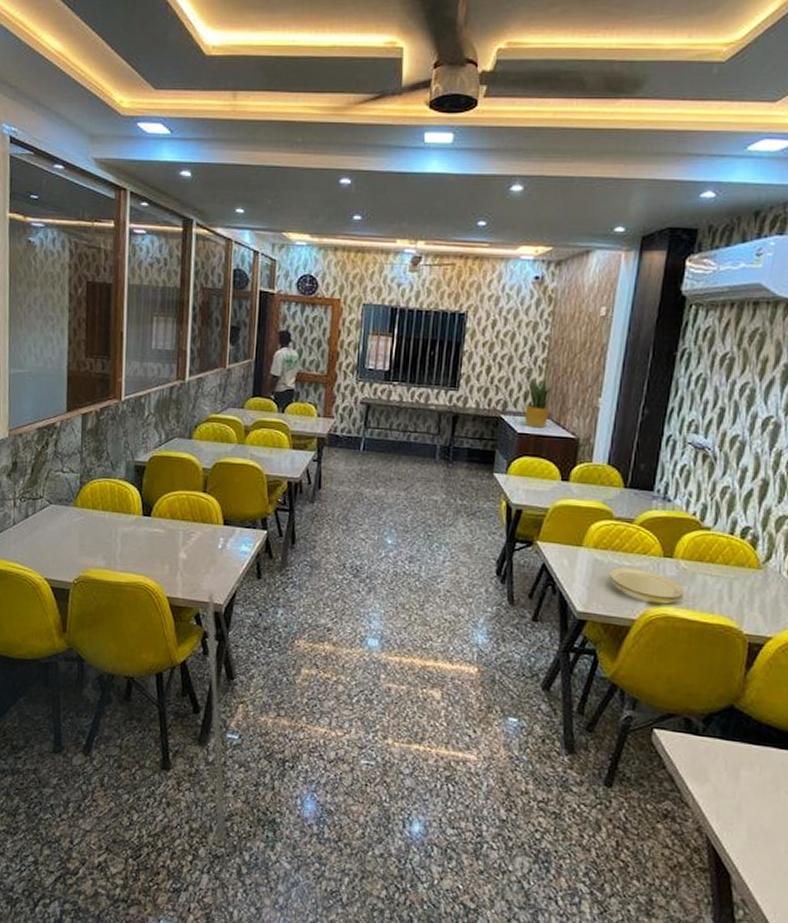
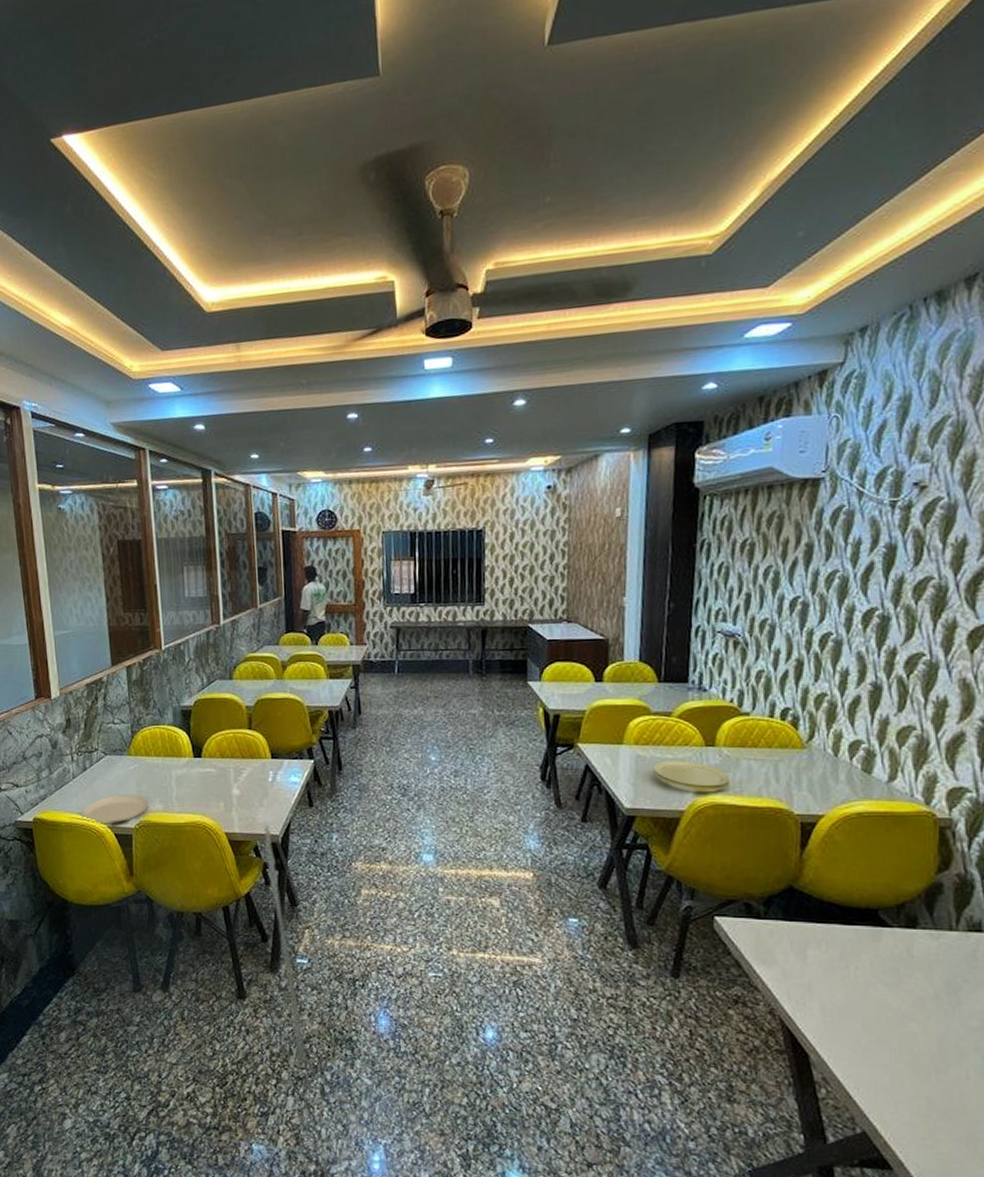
plate: none [18,546,91,577] -> present [81,794,149,825]
planter: present [524,377,554,428] -> none [552,583,579,634]

